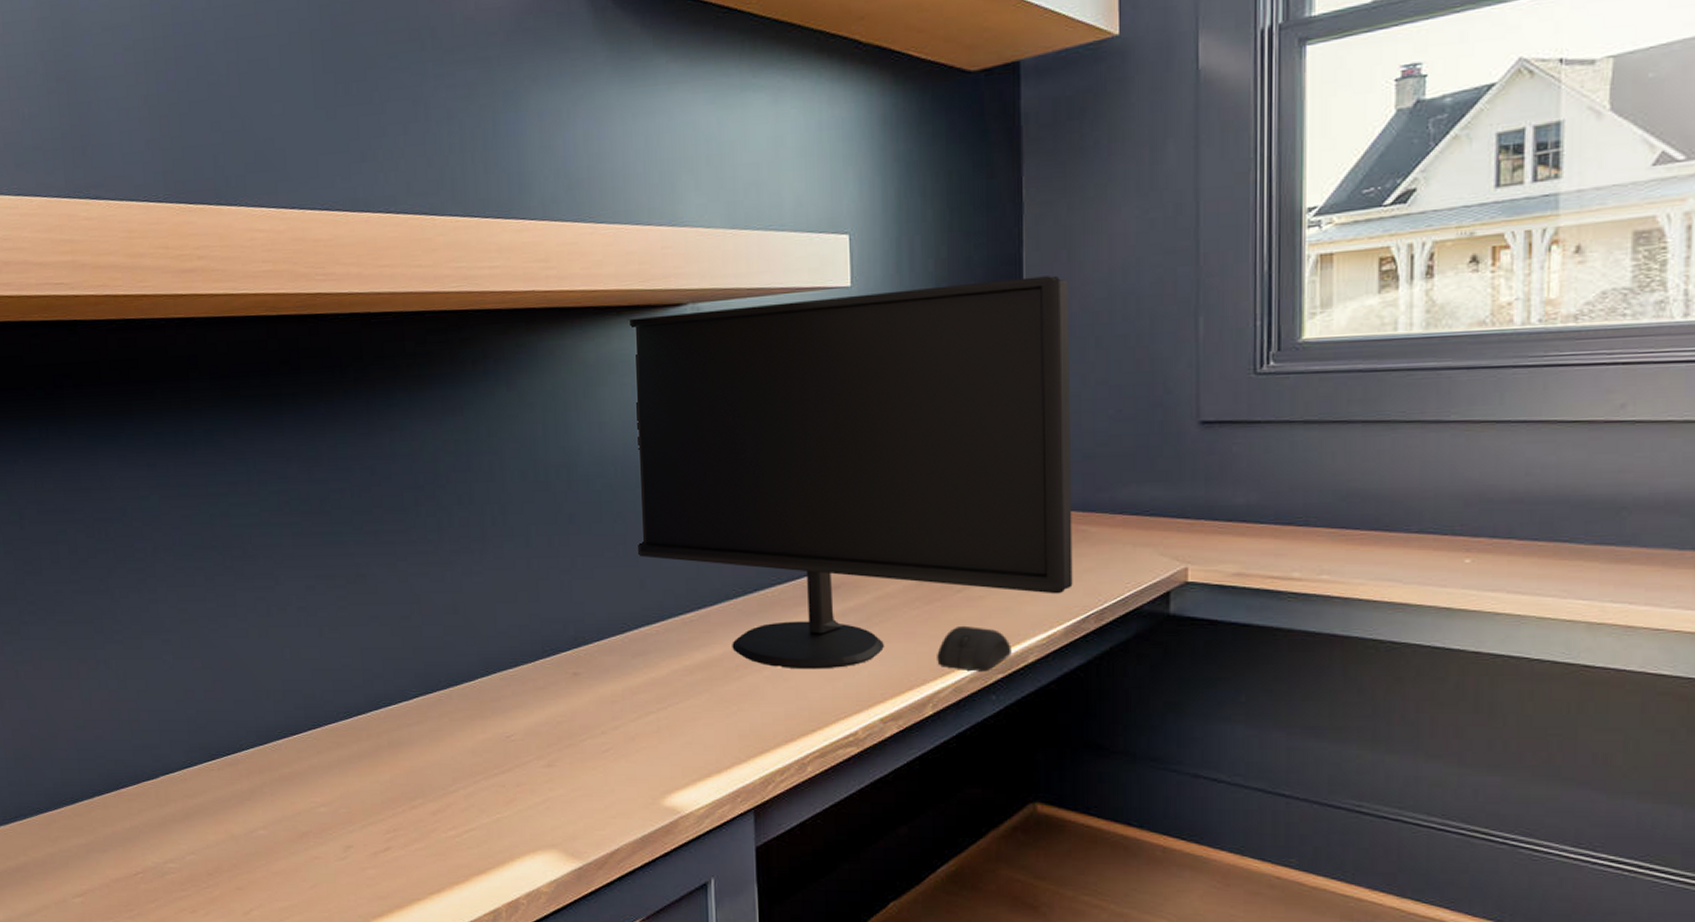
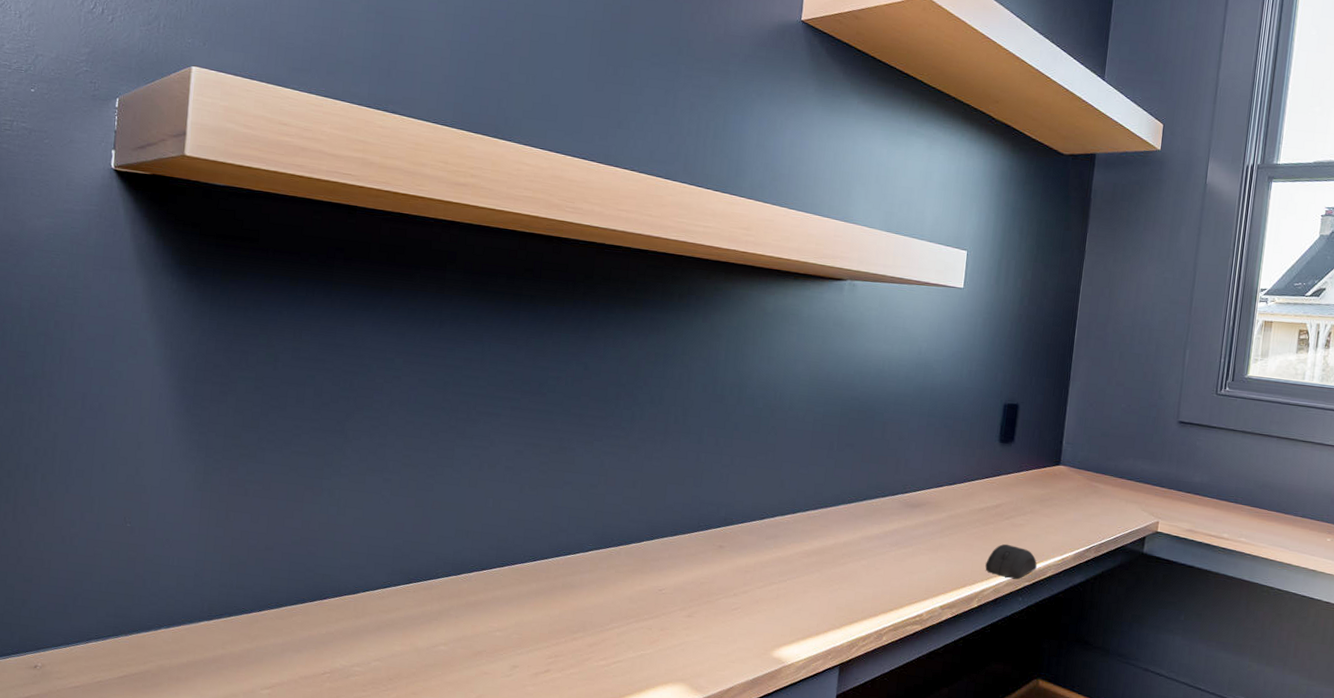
computer monitor: present [627,275,1073,670] -> none [783,283,1108,565]

